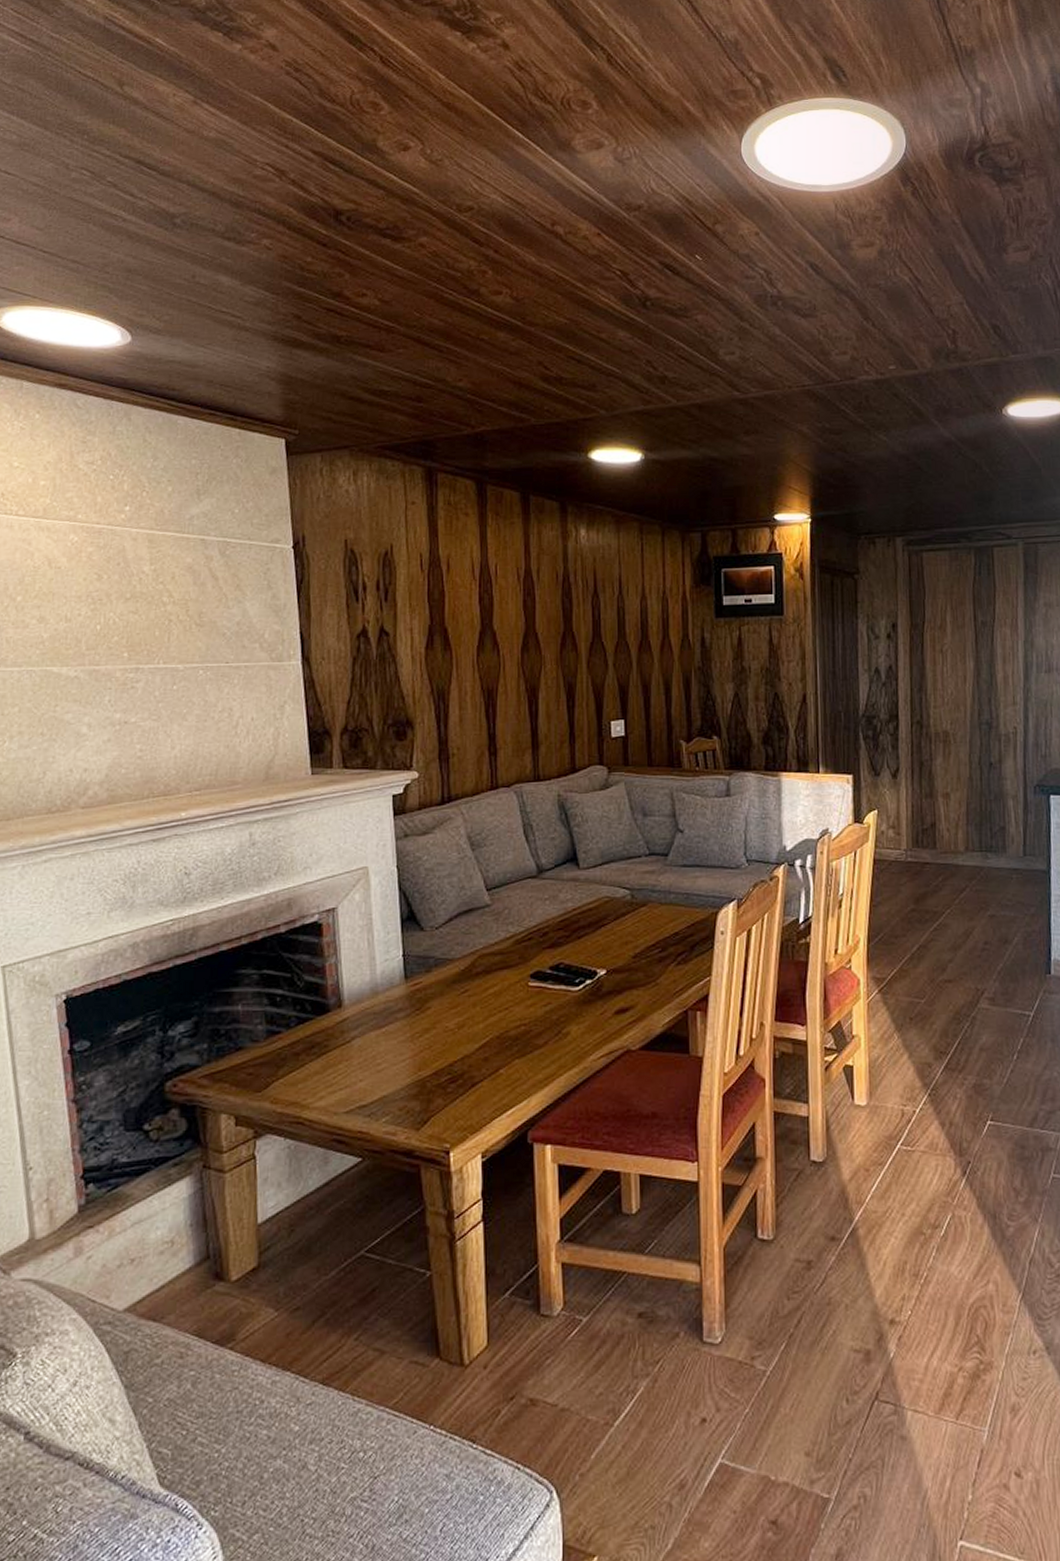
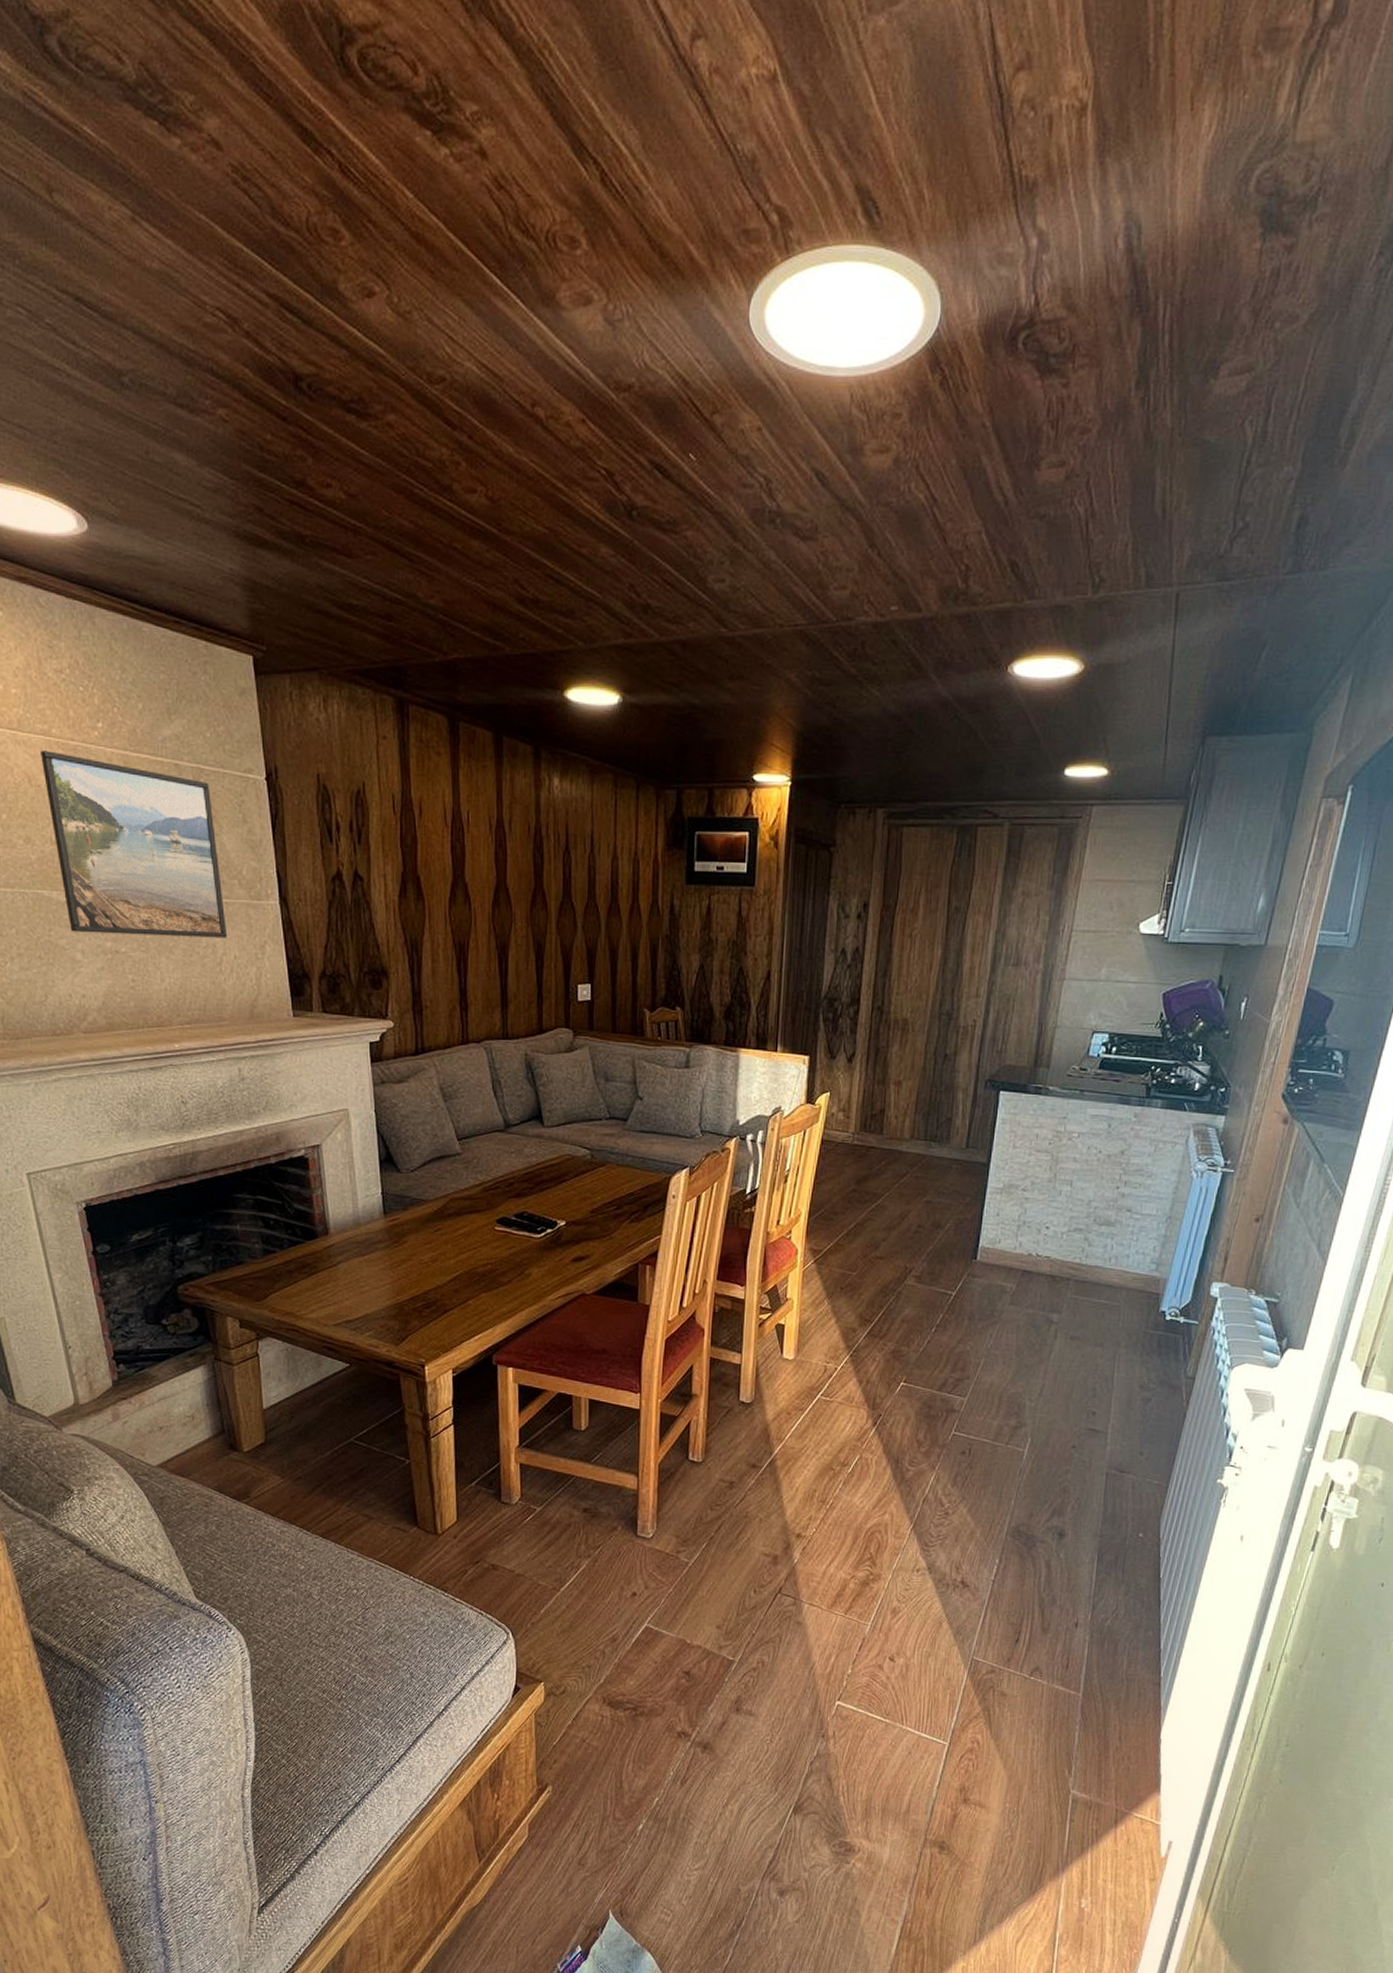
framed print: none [63,535,246,706] -> present [40,750,228,938]

